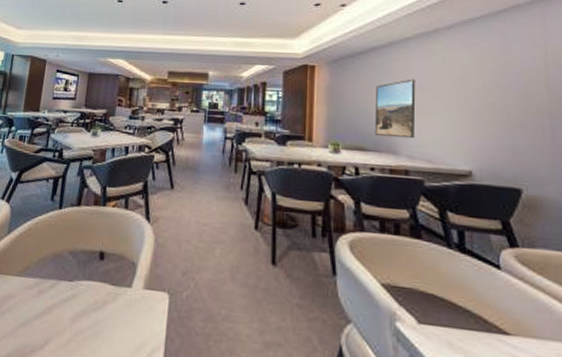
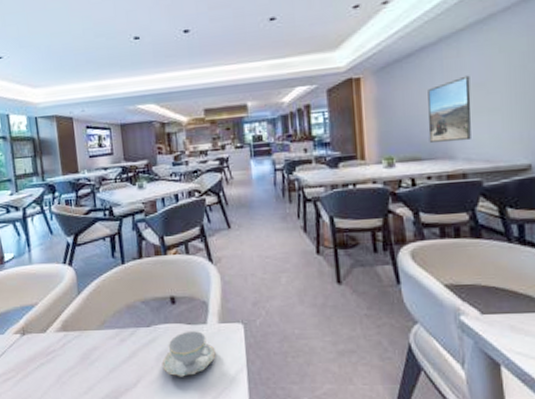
teacup: none [75,293,135,346] -> present [162,331,216,377]

